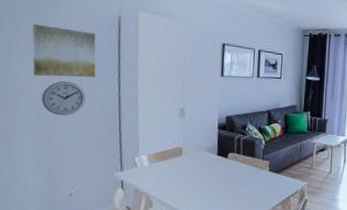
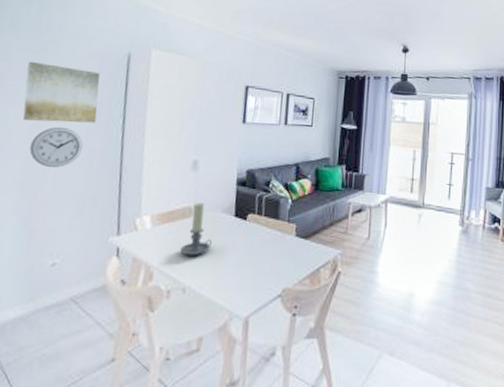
candle holder: none [174,144,199,188] -> present [180,203,212,256]

